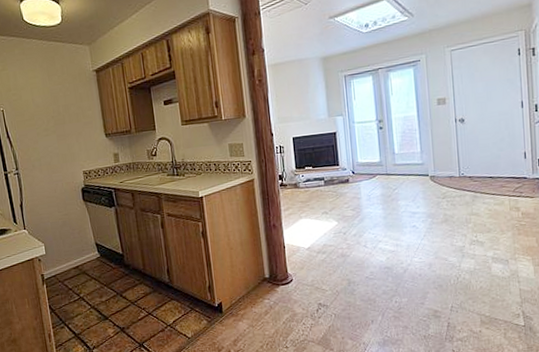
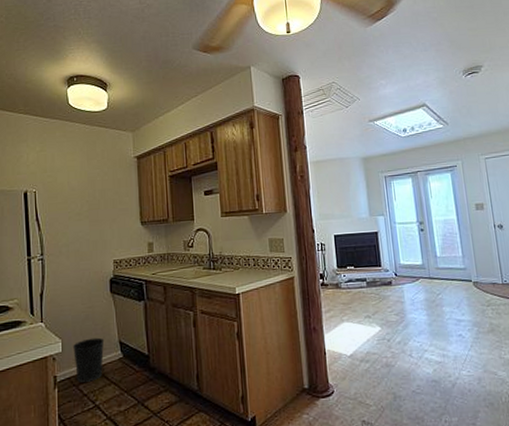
wastebasket: none [54,240,84,279] -> present [72,337,105,382]

